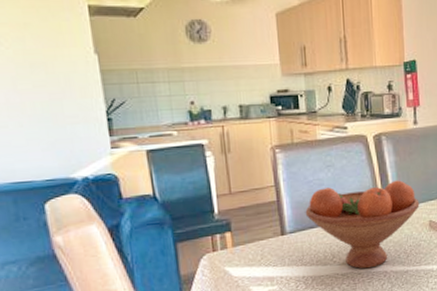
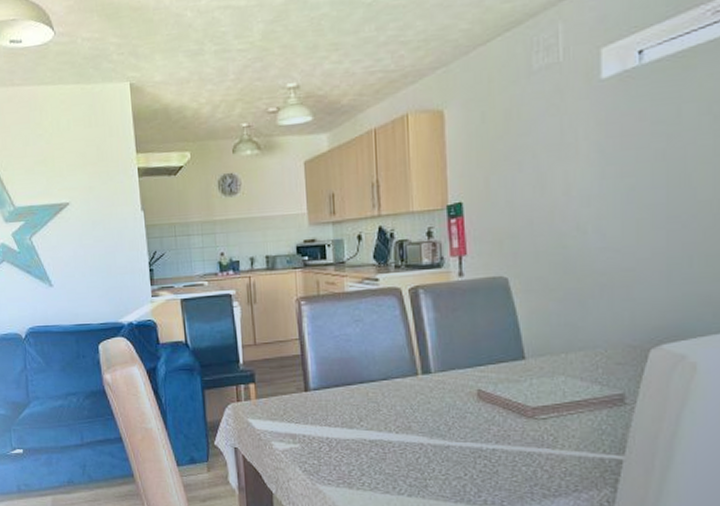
fruit bowl: present [305,180,420,269] -> none [330,340,465,438]

